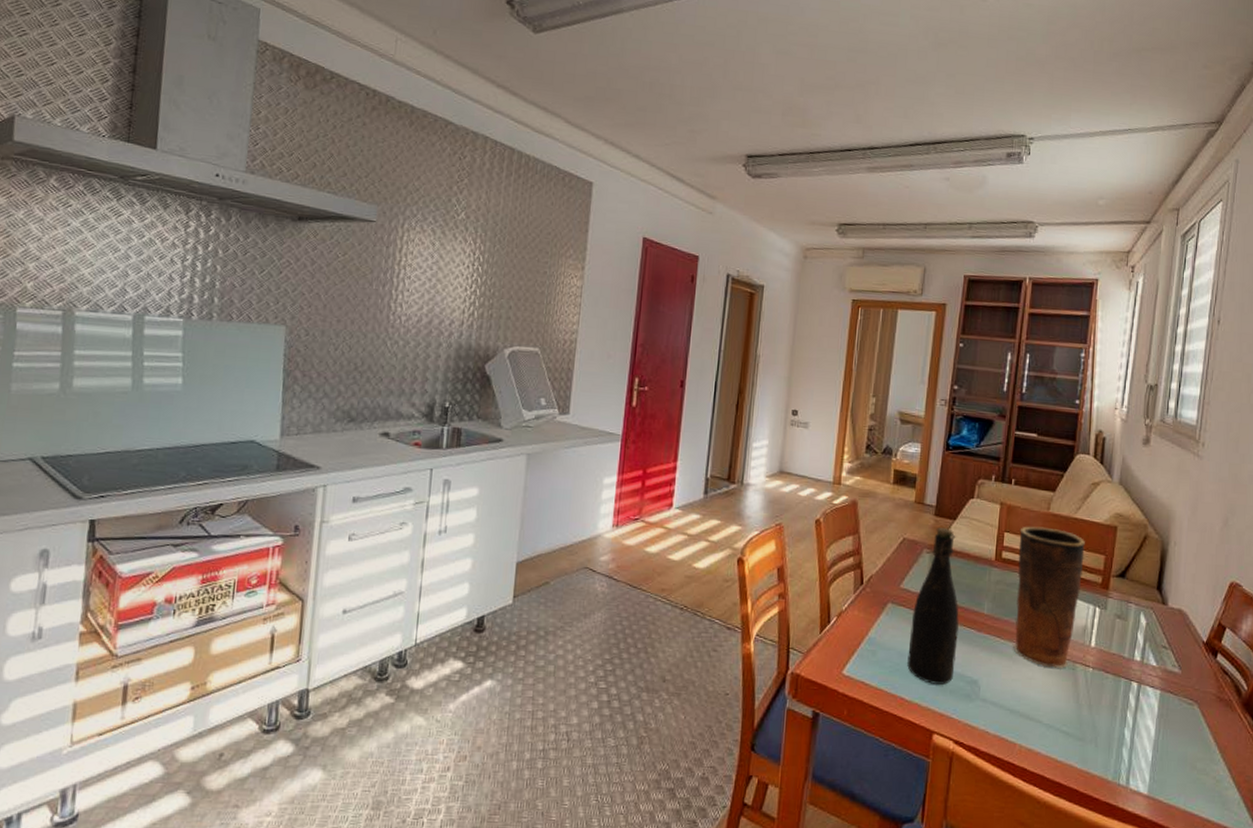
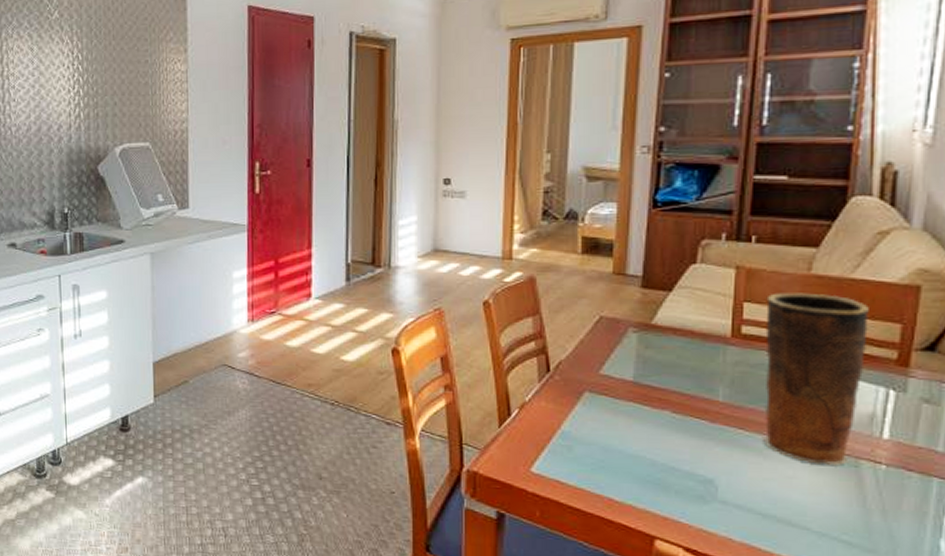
bottle: present [907,528,959,685] -> none [615,302,683,484]

